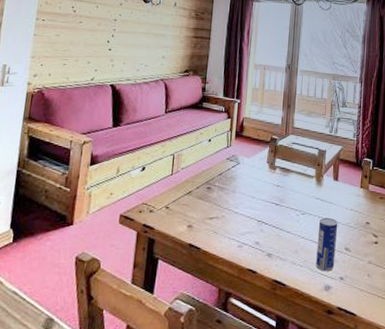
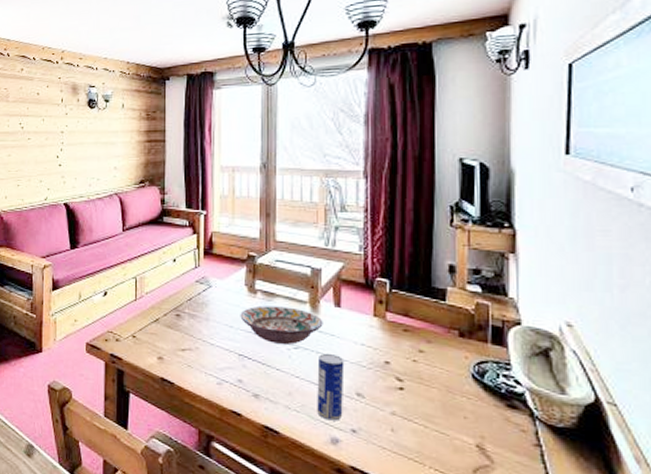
decorative bowl: none [261,179,325,211] -> present [240,305,323,345]

